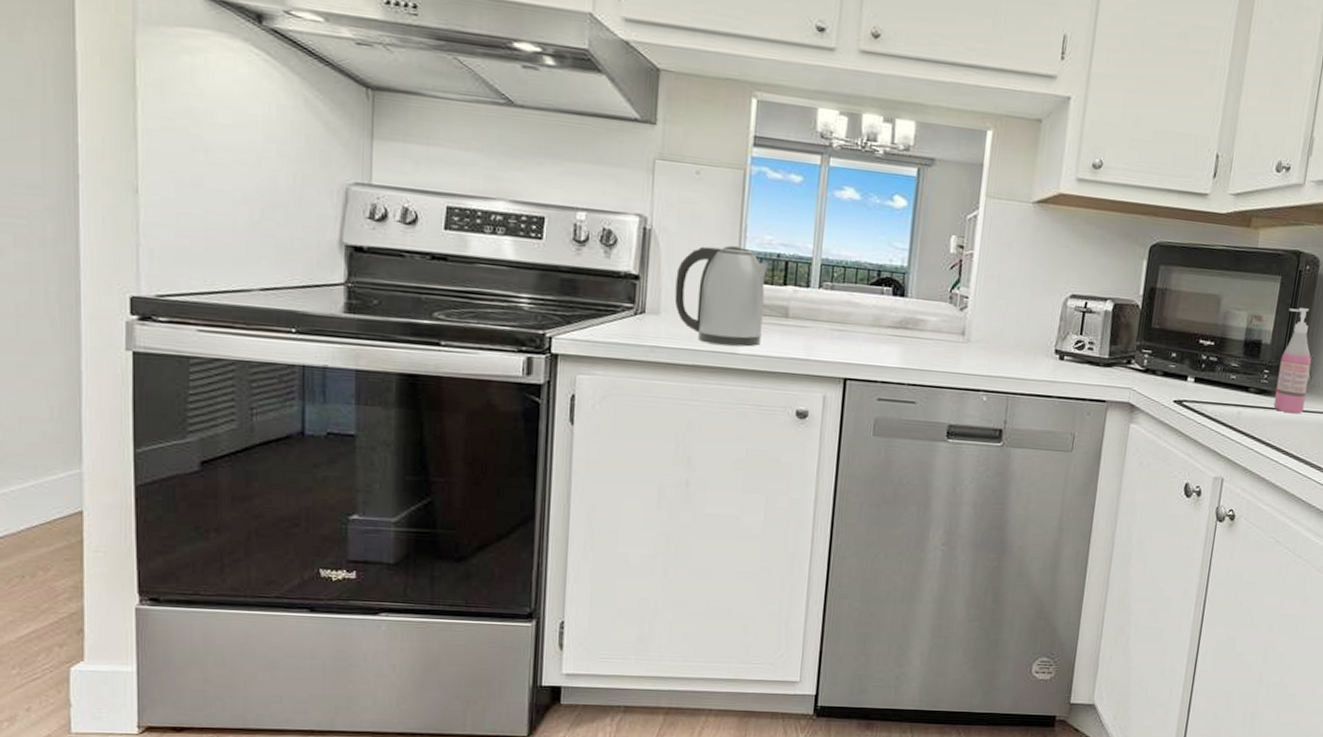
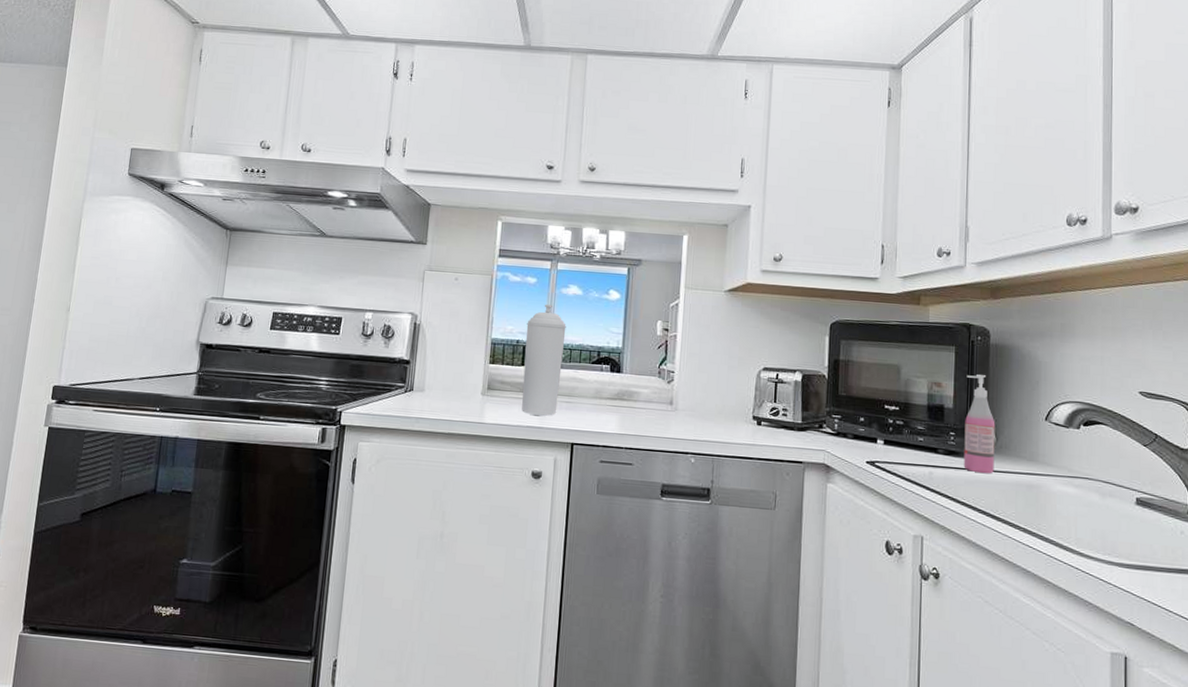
kettle: present [674,245,769,347] -> none [436,334,510,417]
canister: none [784,210,840,346] -> present [522,304,566,416]

